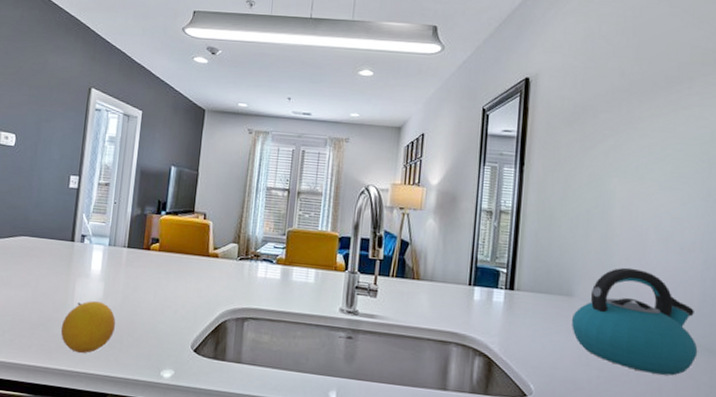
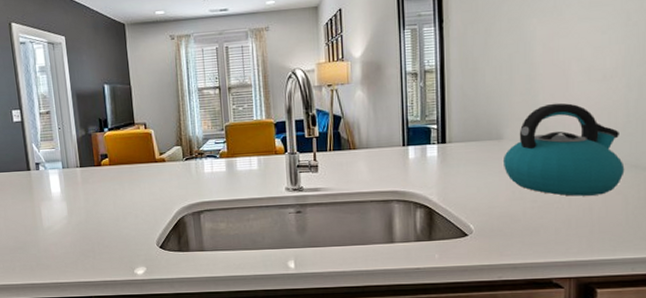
fruit: present [60,300,116,354] -> none [37,219,85,267]

